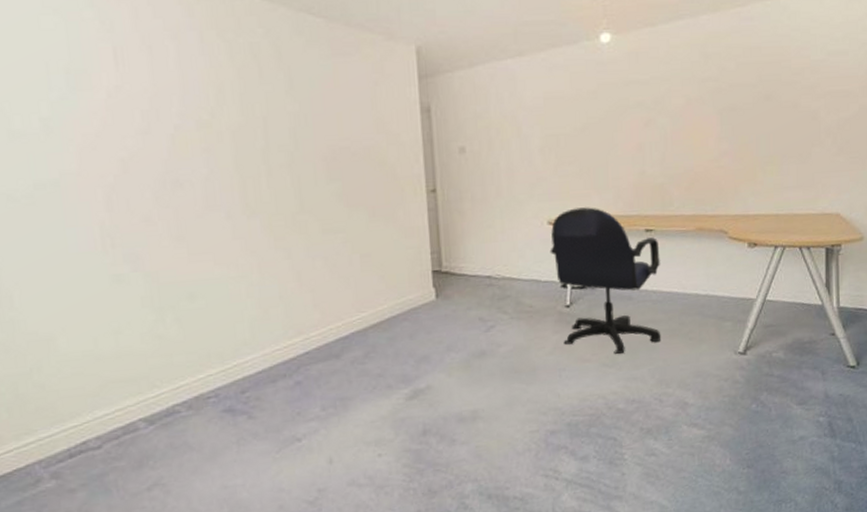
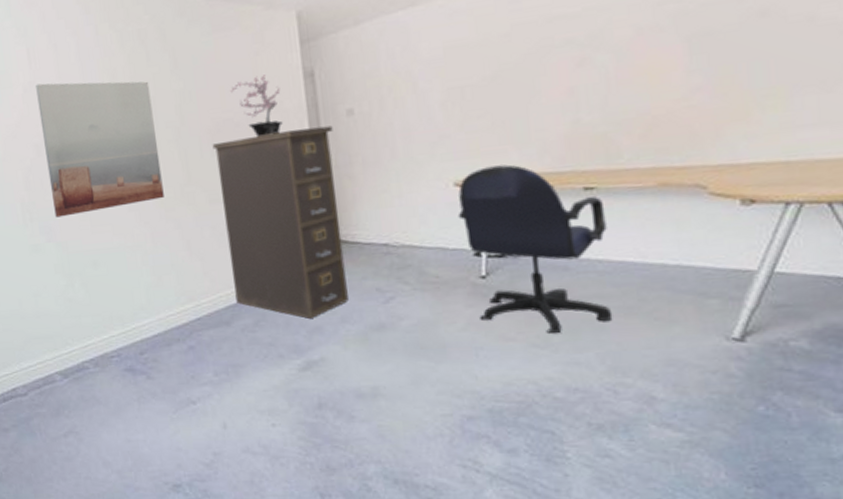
wall art: none [123,89,274,244] -> present [36,81,164,218]
filing cabinet: none [327,161,454,349] -> present [212,125,348,319]
potted plant: none [347,106,399,167] -> present [229,75,283,137]

